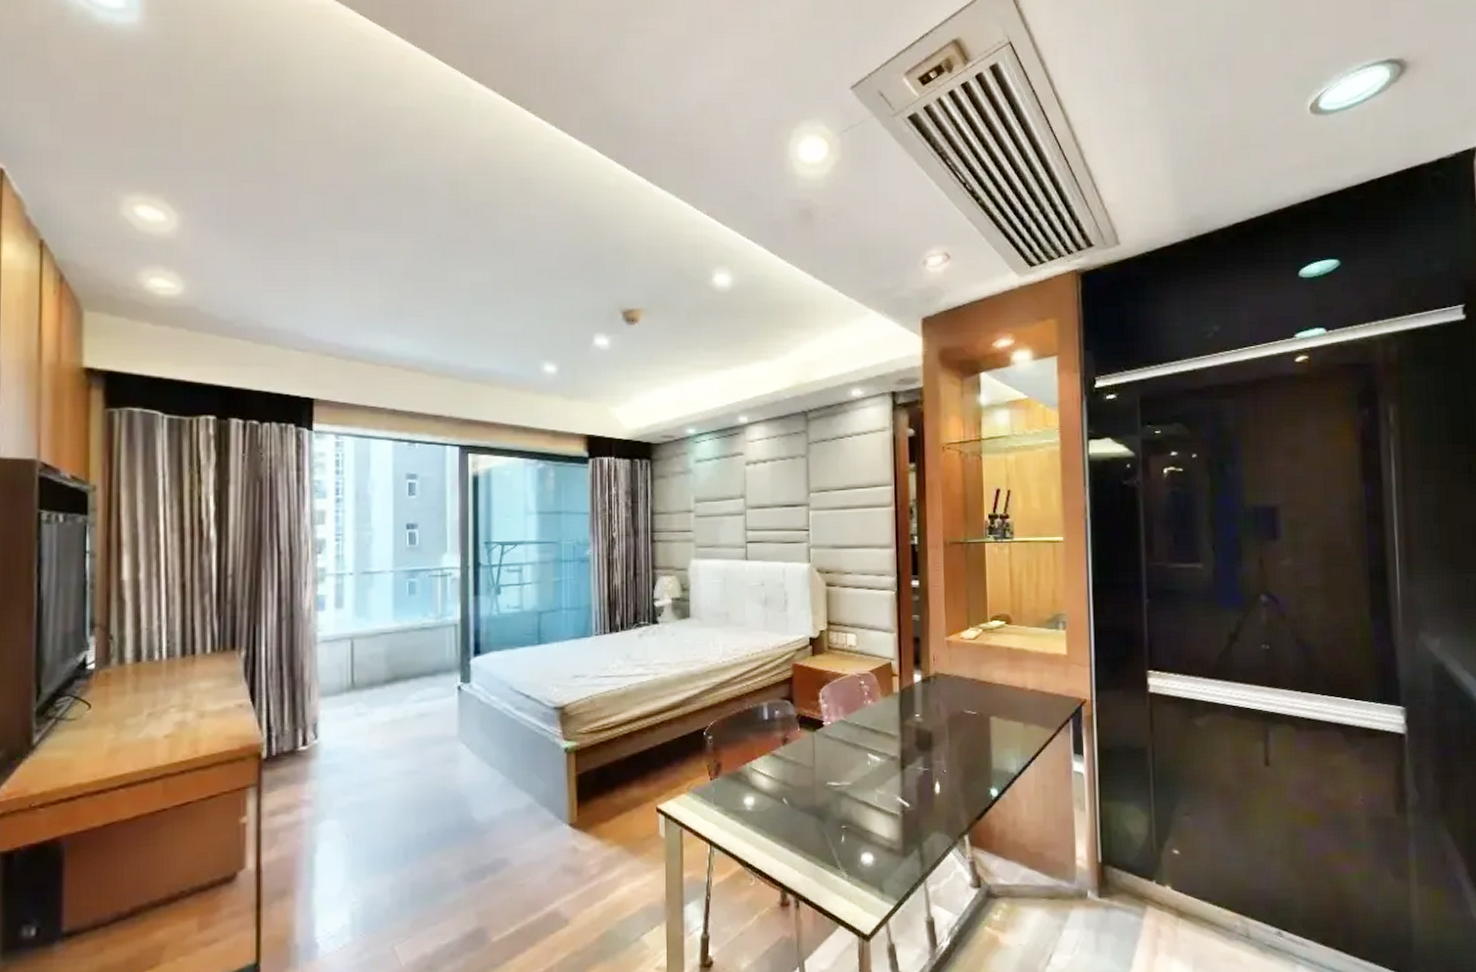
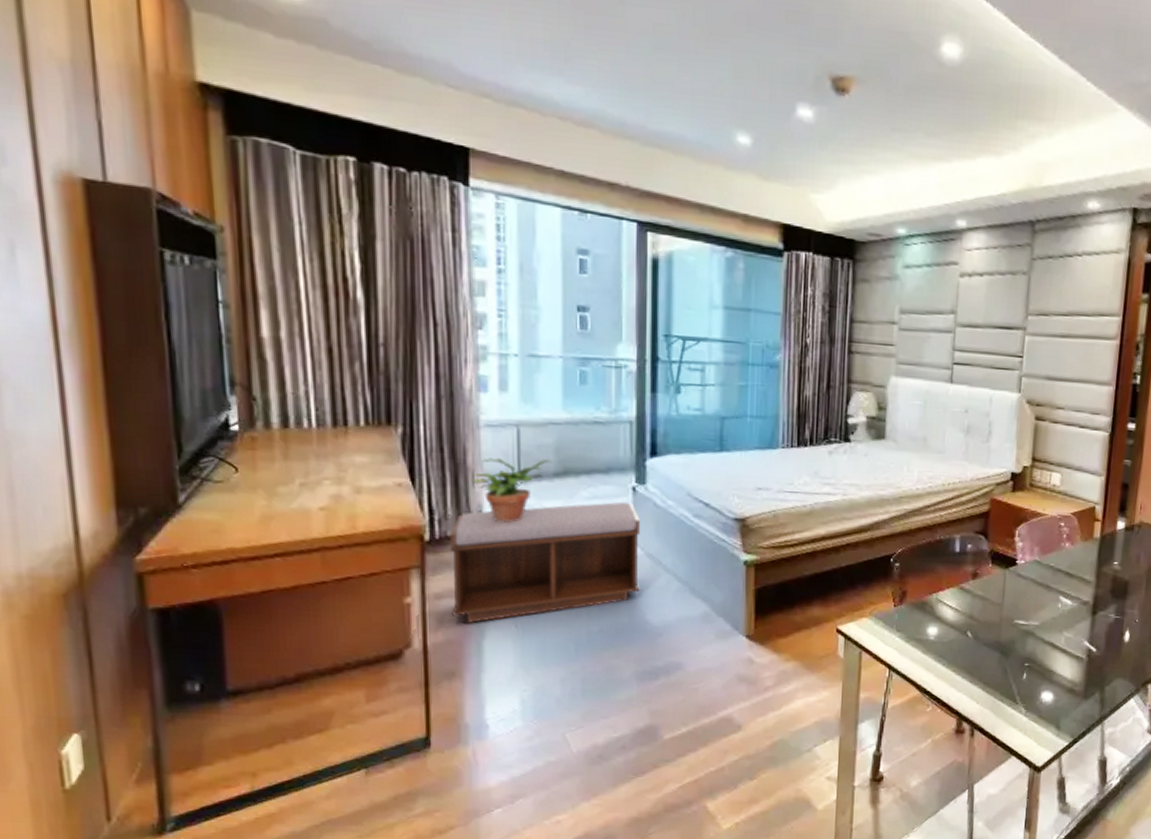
bench: none [286,701,466,839] -> present [450,501,641,624]
potted plant: none [309,668,383,733] -> present [473,458,552,523]

